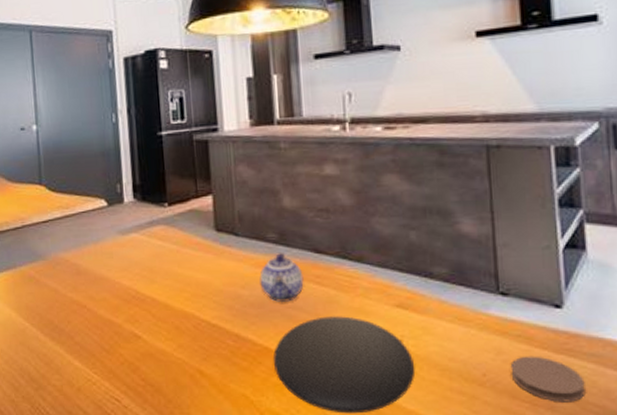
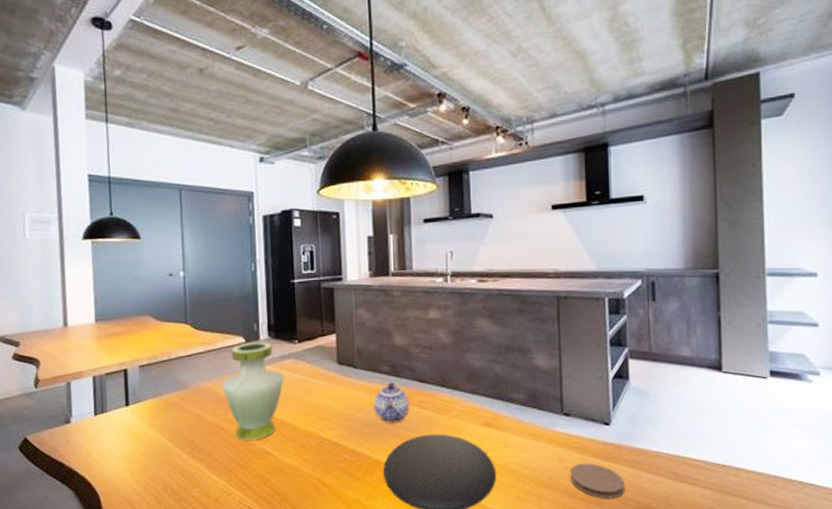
vase: none [82,204,154,322] -> present [222,341,285,442]

